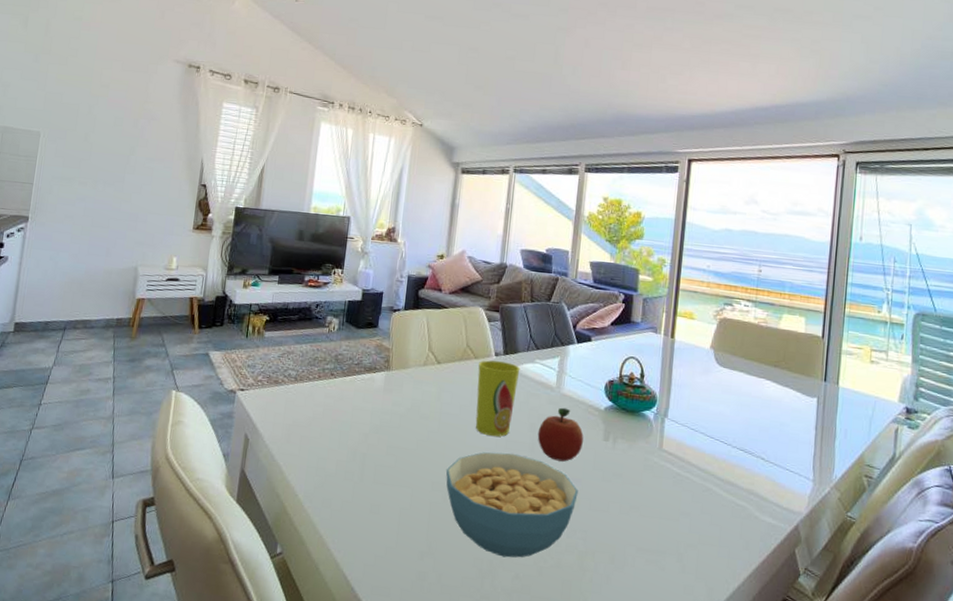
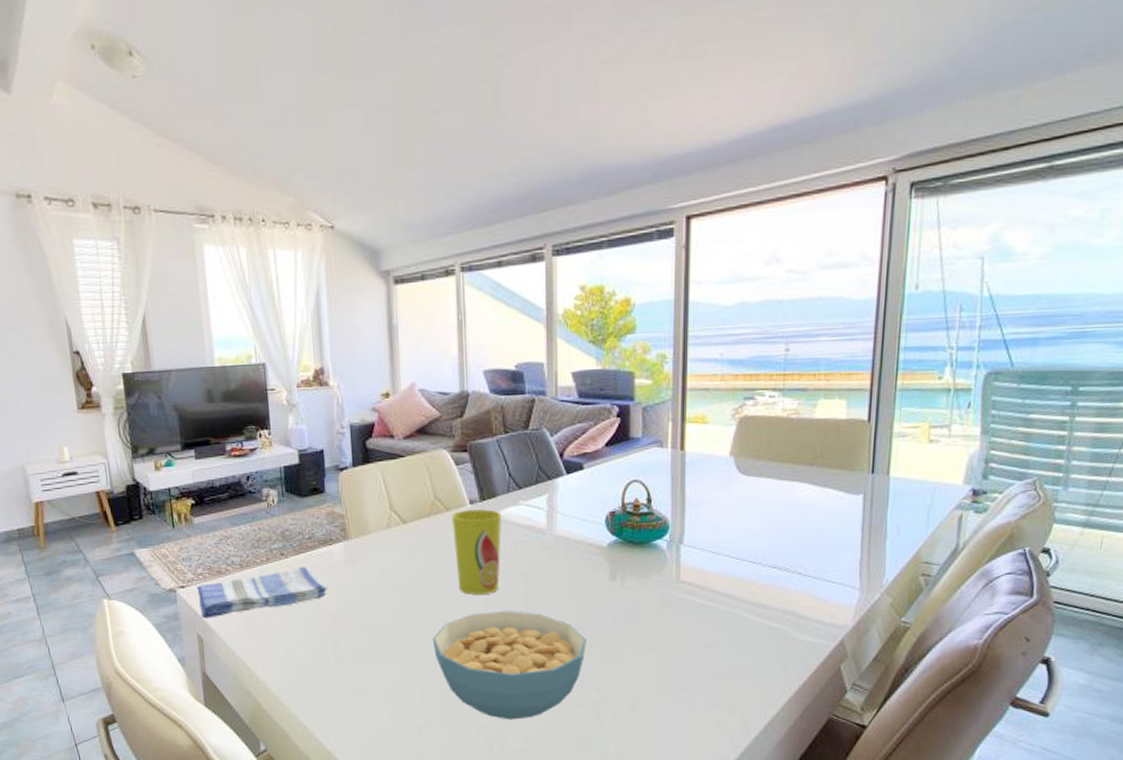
dish towel: none [253,387,365,422] -> present [196,566,328,619]
fruit: present [537,407,584,462] -> none [532,551,586,611]

